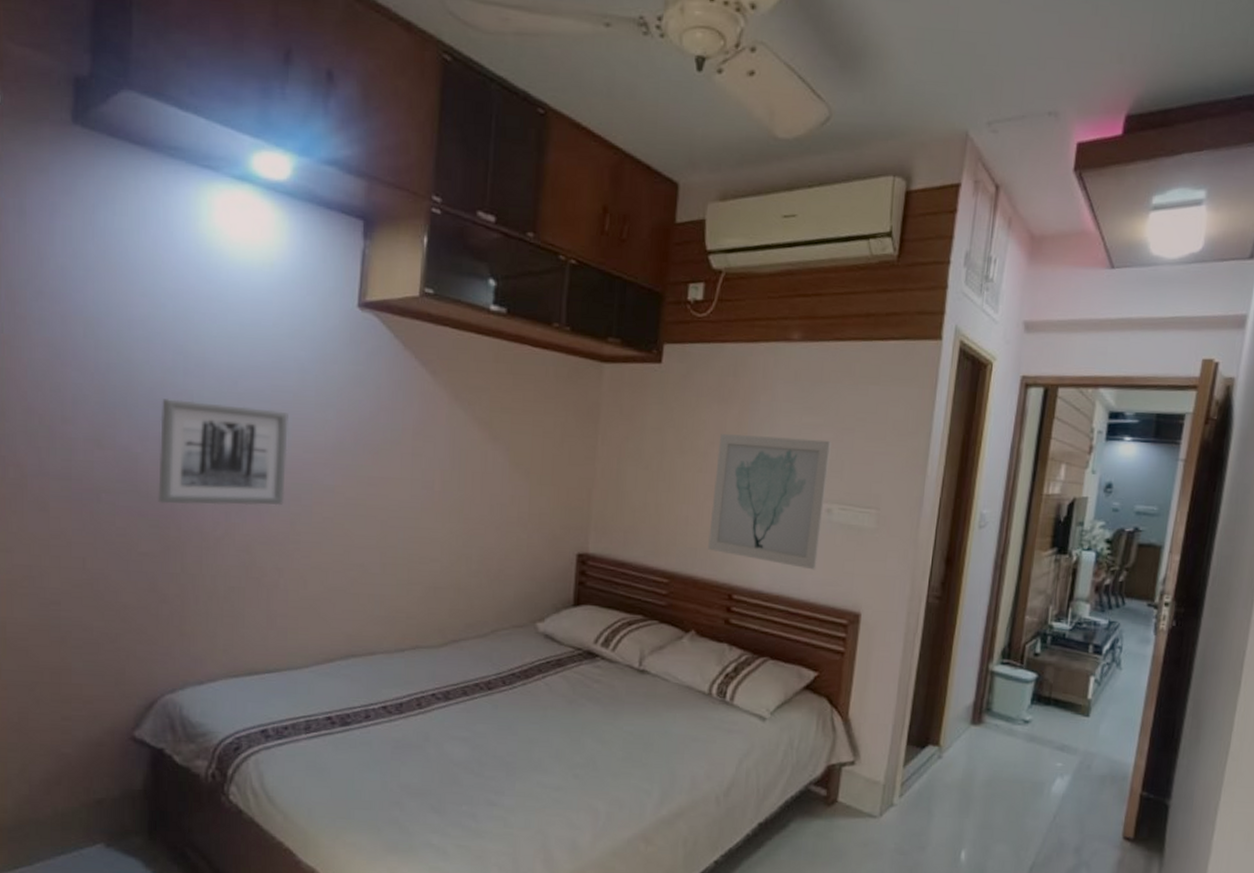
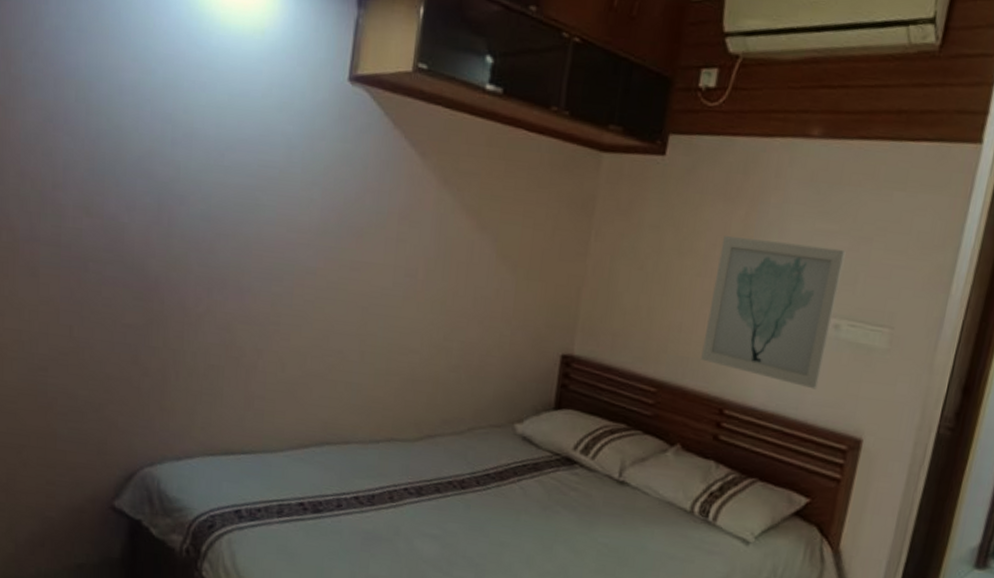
wall art: present [158,398,288,506] -> none [143,167,274,286]

